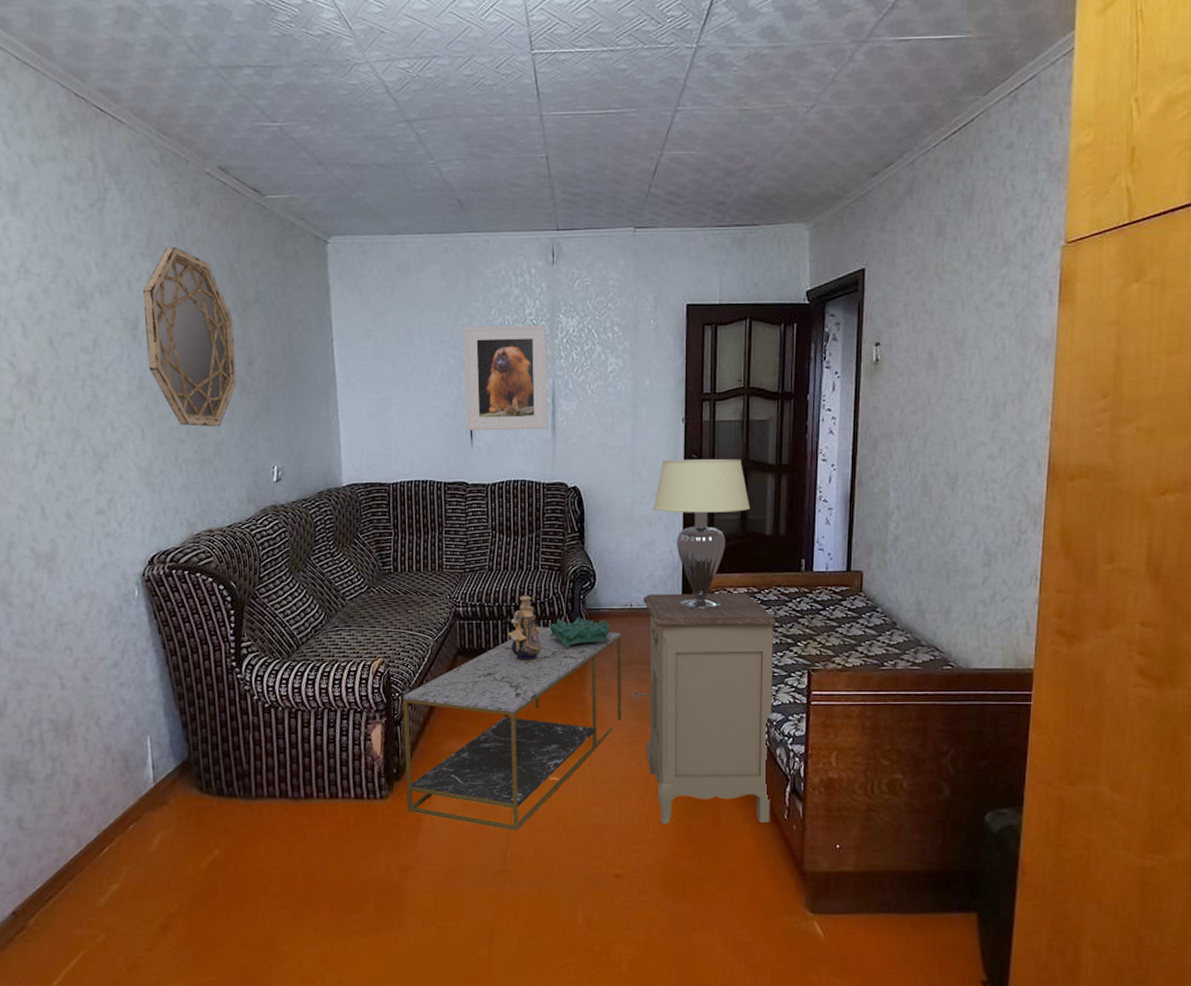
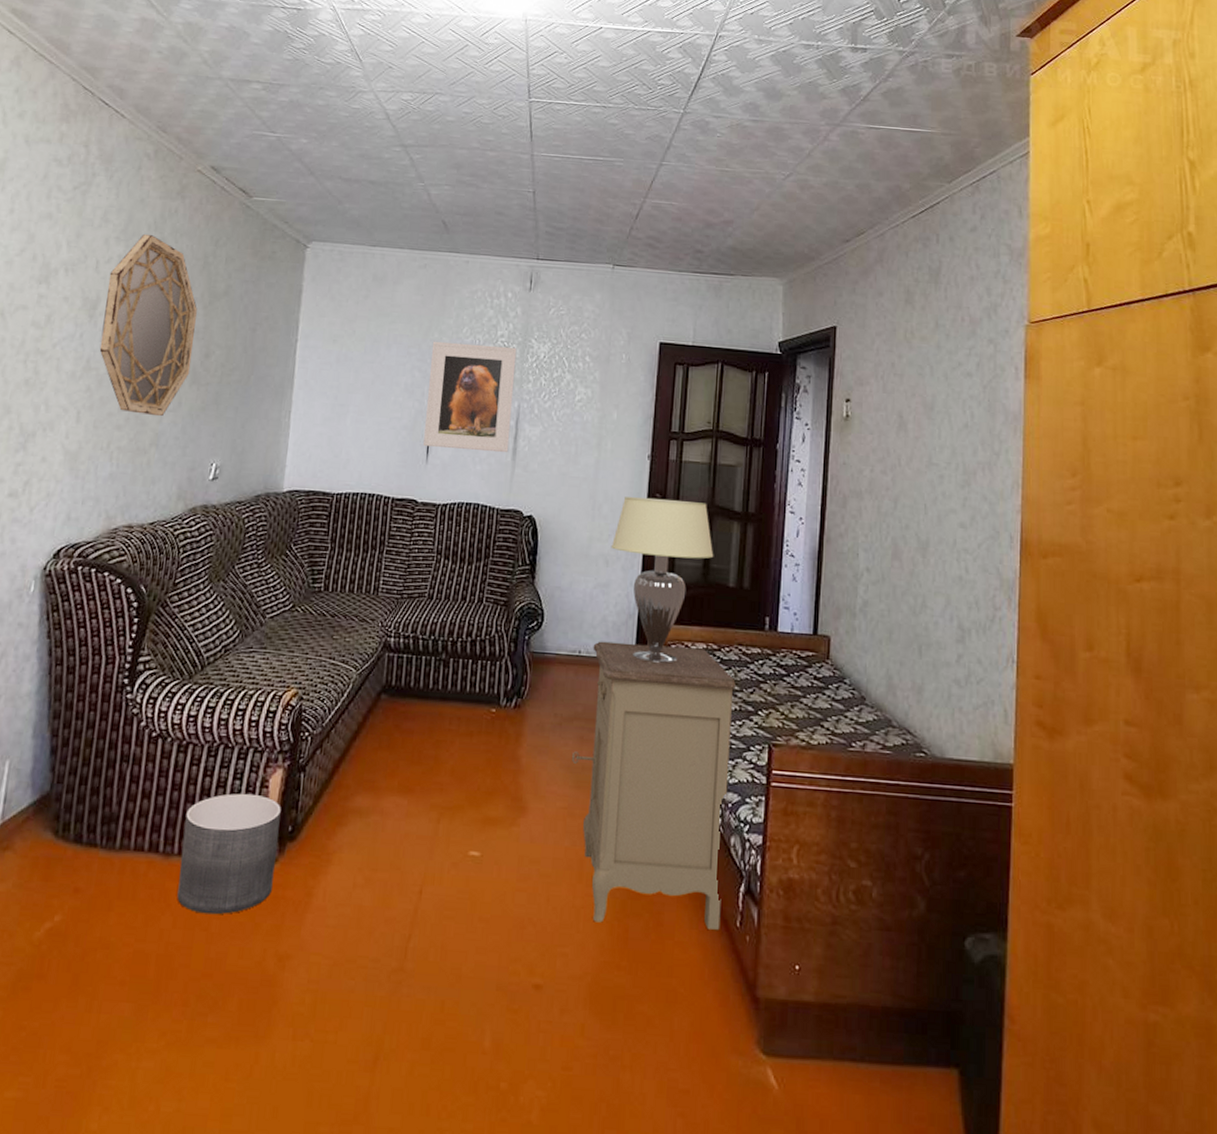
planter: none [305,746,387,841] -> present [177,793,281,915]
coffee table: present [402,627,622,831] -> none [298,667,566,918]
decorative vase: present [508,595,542,663] -> none [441,630,479,709]
decorative bowl: present [549,616,611,647] -> none [487,659,556,695]

